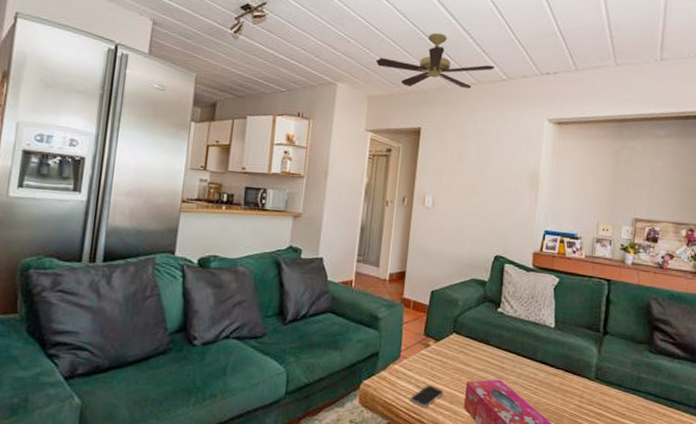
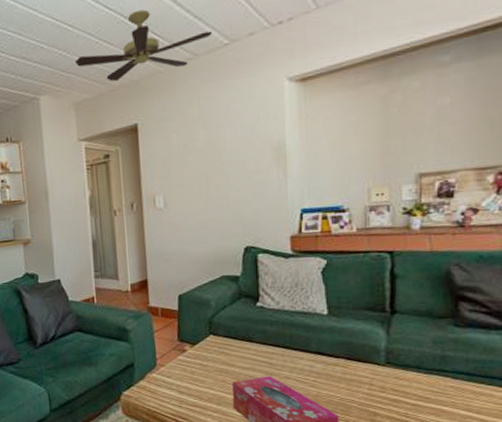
smartphone: present [410,384,444,407] -> none [174,389,210,412]

